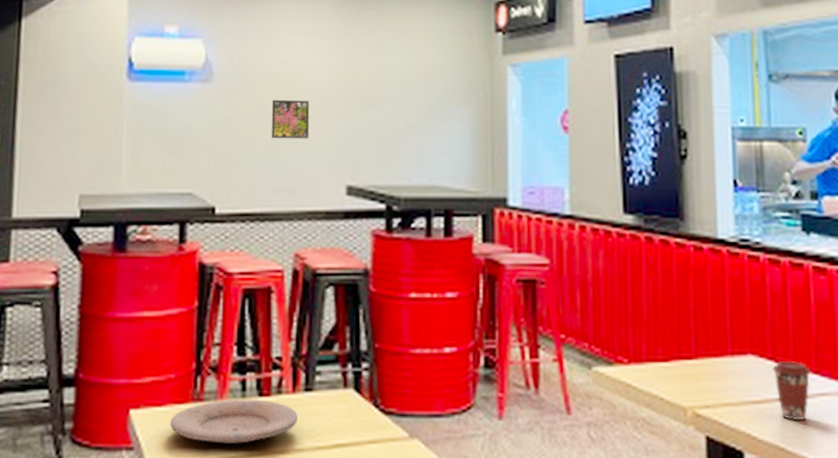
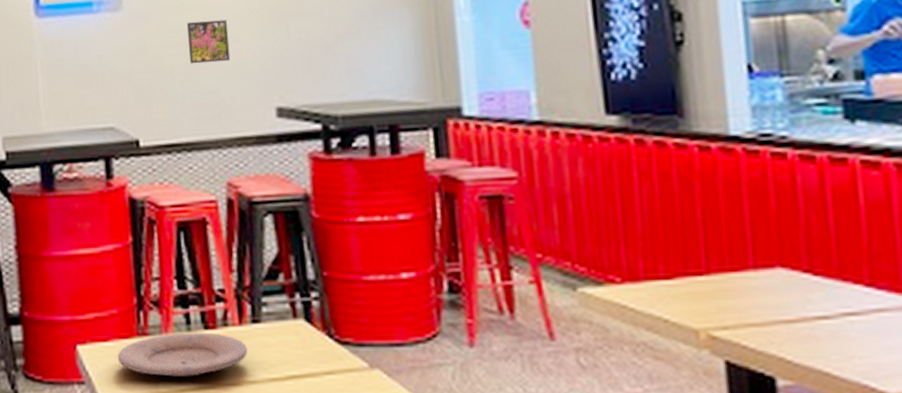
coffee cup: present [772,360,811,420] -> none [809,272,862,341]

